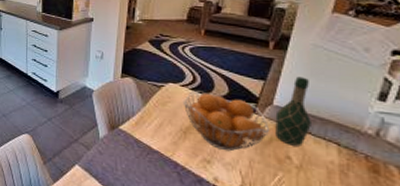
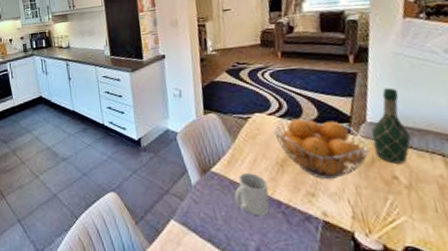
mug: none [136,134,169,174] -> present [234,173,270,216]

